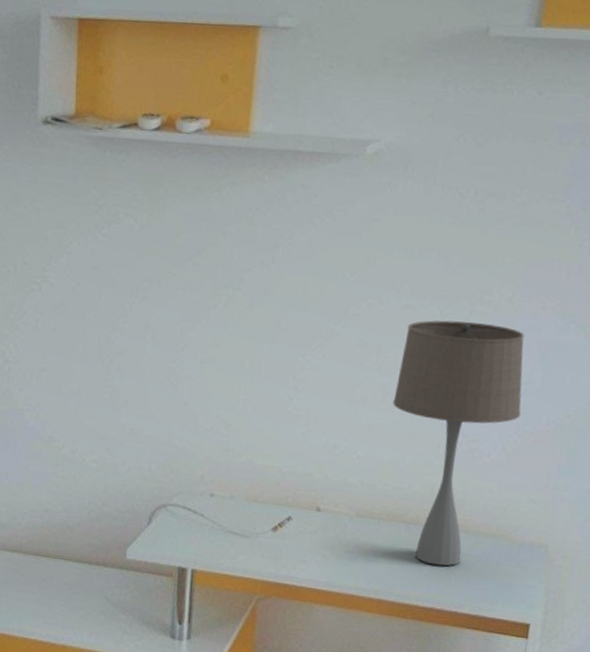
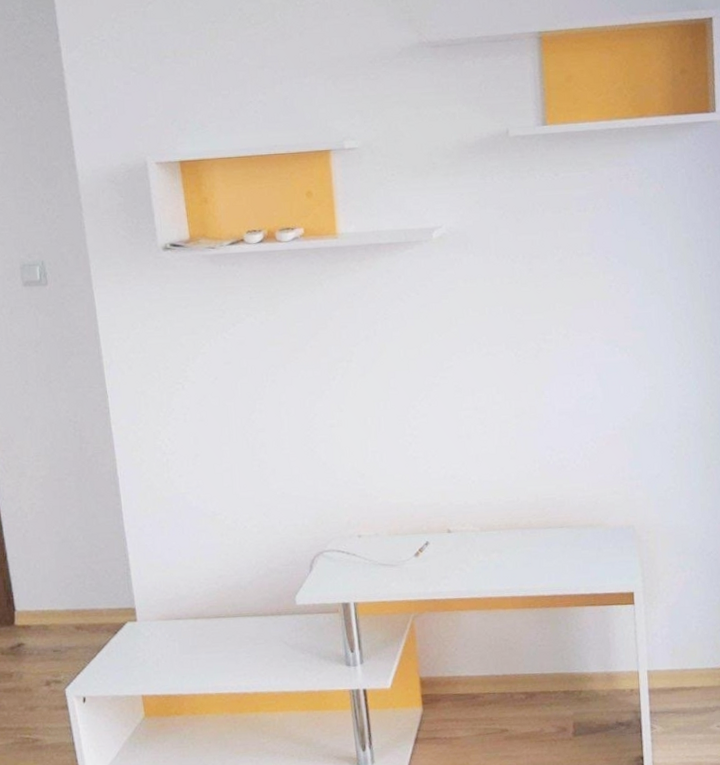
table lamp: present [393,320,524,566] -> none [492,357,593,559]

